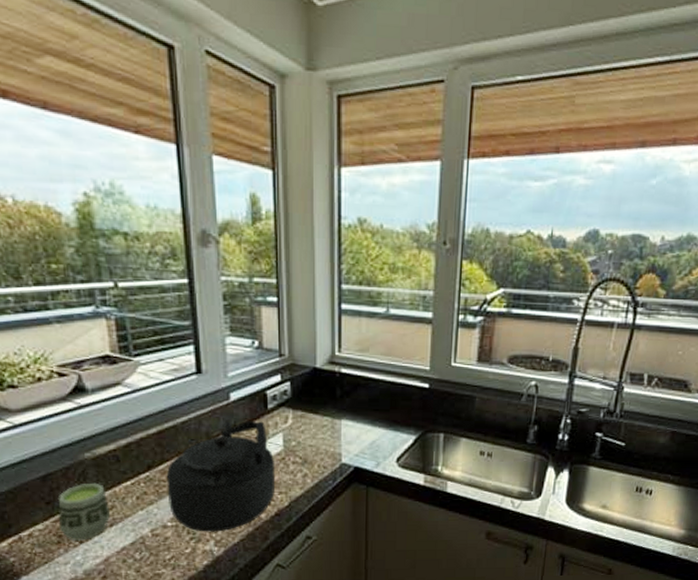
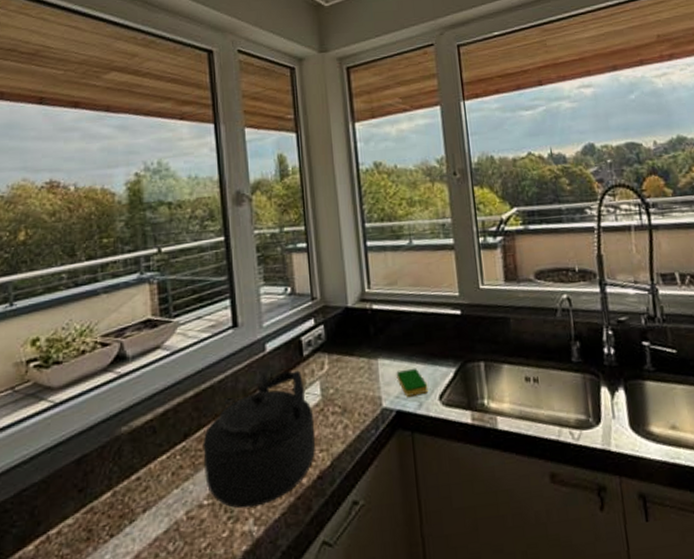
cup: present [57,482,110,541] -> none [89,460,143,535]
dish sponge: none [358,431,387,456] -> present [396,368,429,397]

